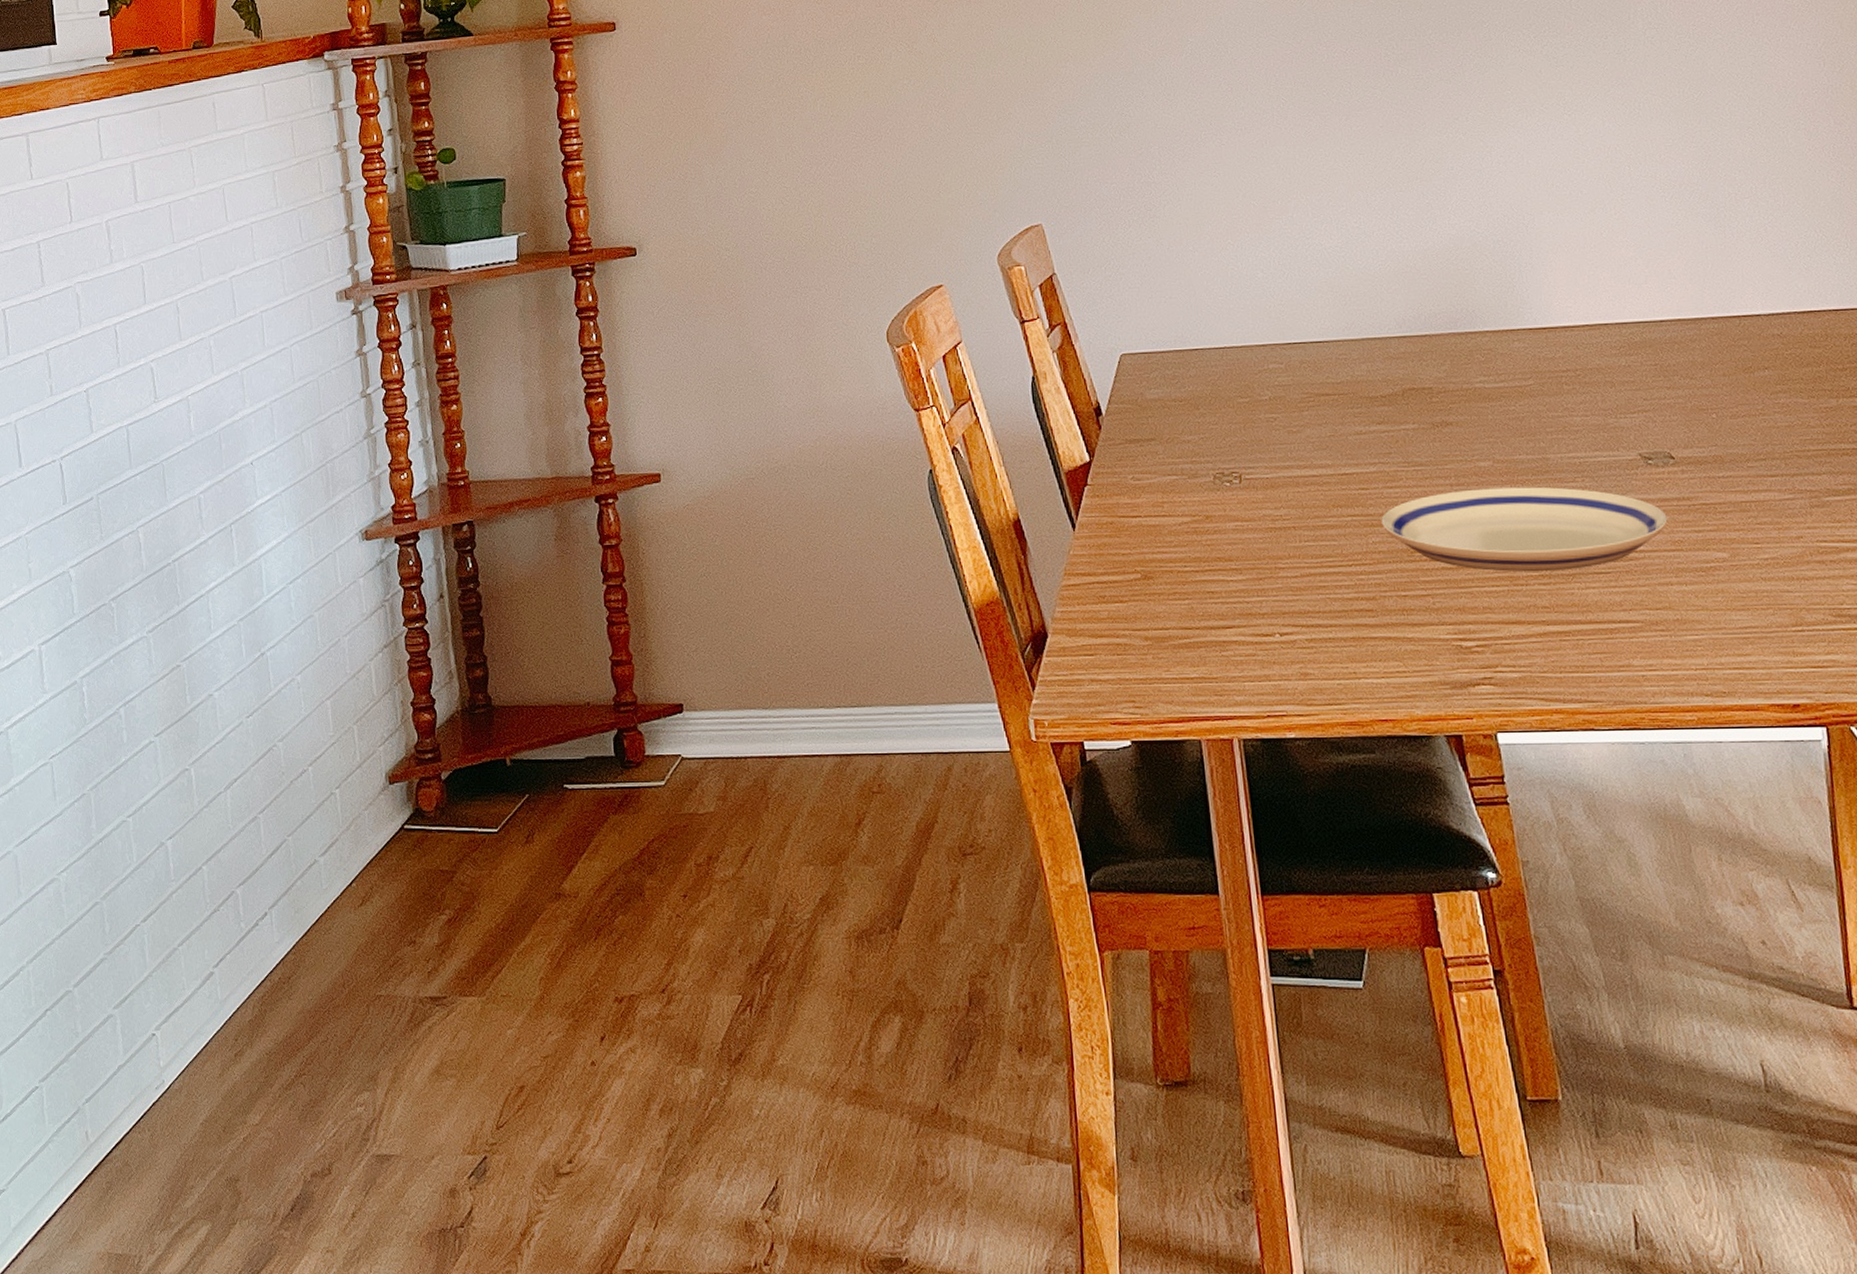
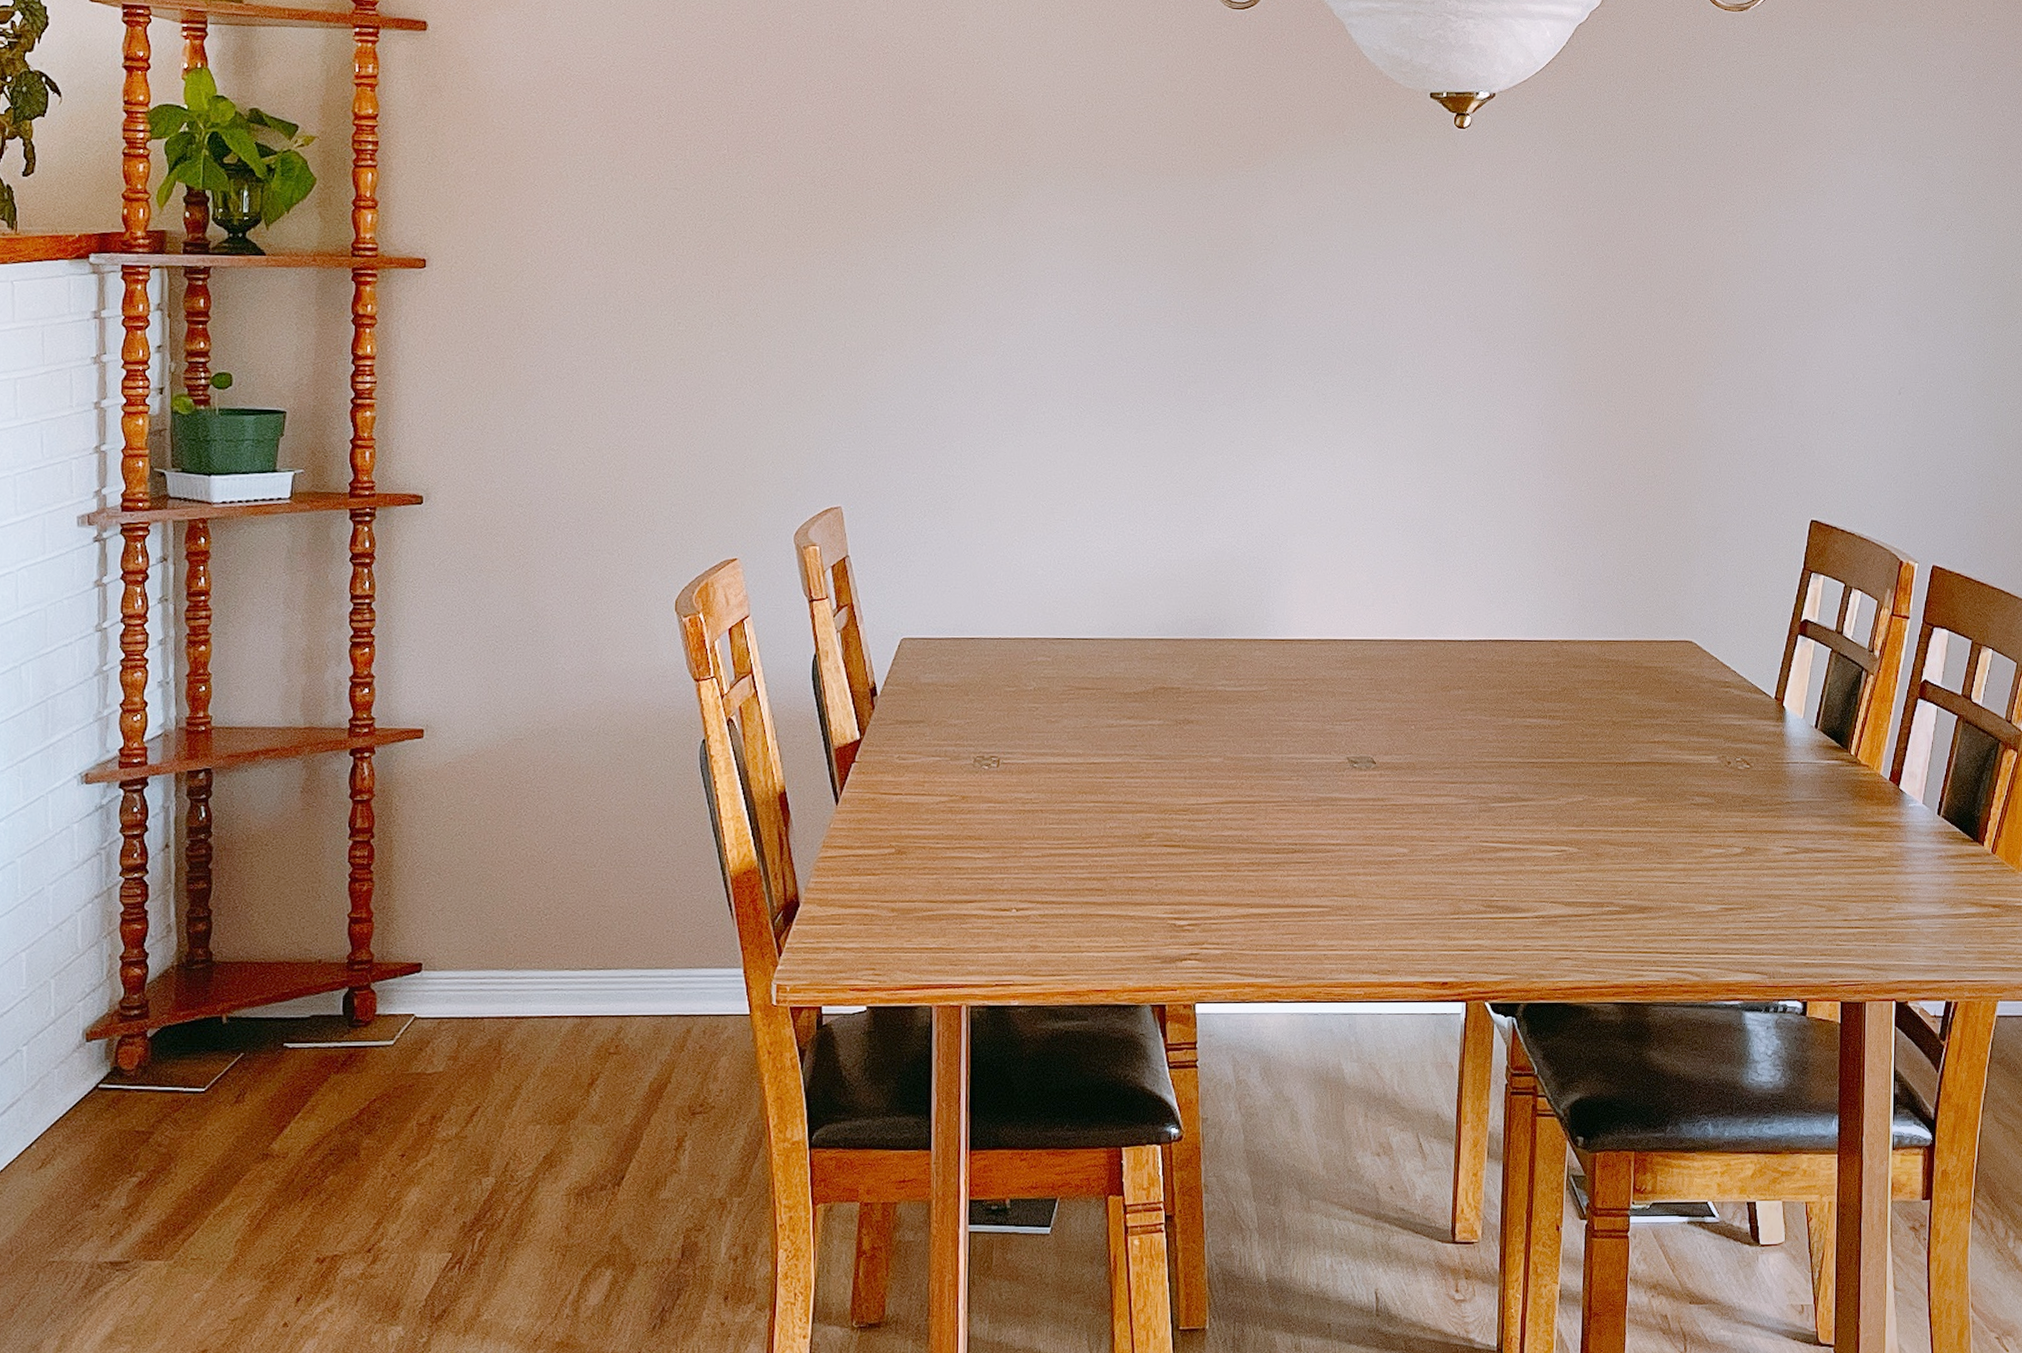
plate: present [1381,486,1668,572] -> none [1120,782,1363,860]

